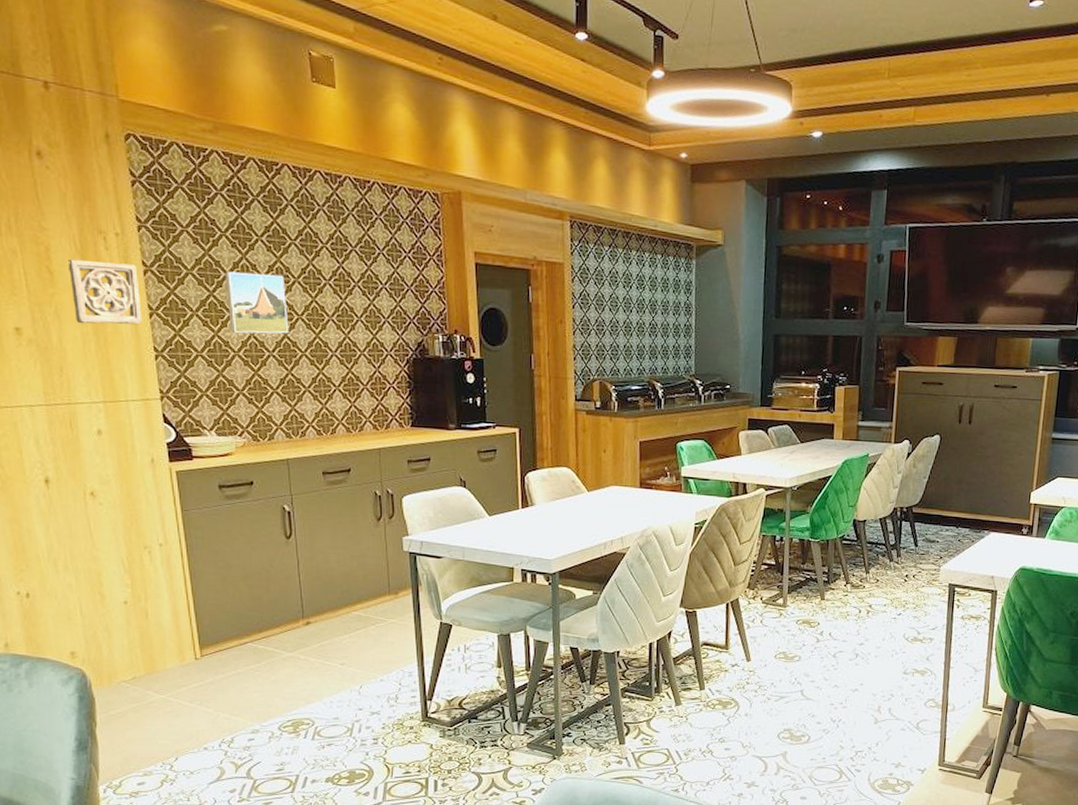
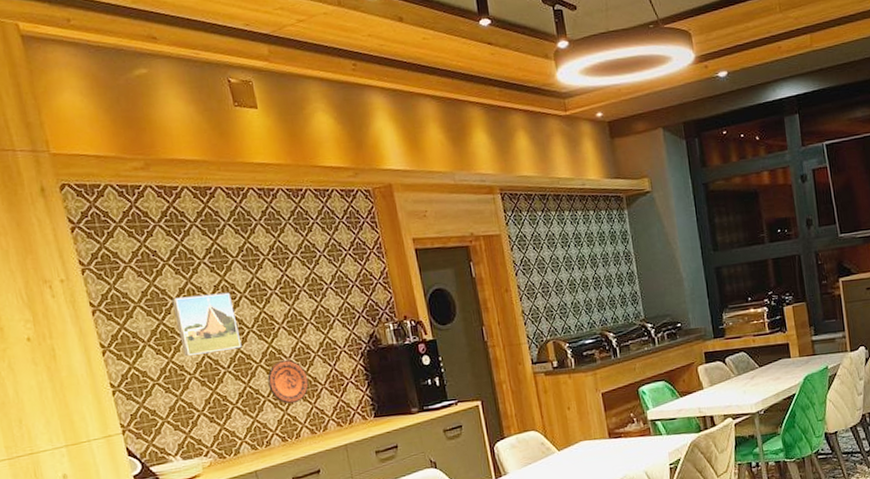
wall ornament: present [67,259,143,325] -> none [16,307,96,374]
decorative plate: none [311,354,351,399] -> present [267,360,309,404]

